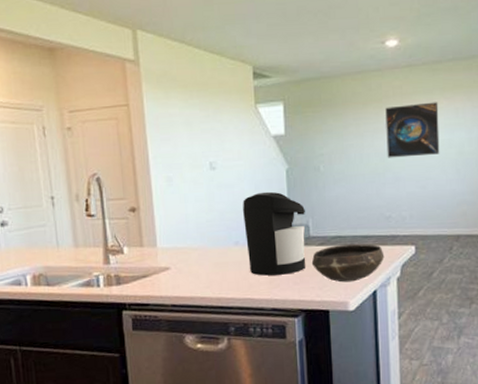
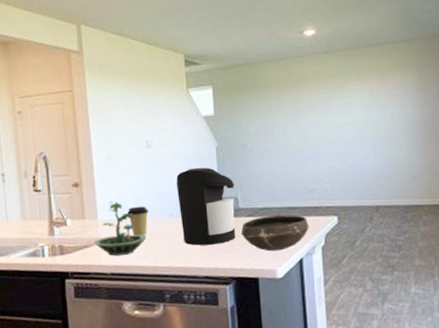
terrarium: none [153,228,210,287] -> present [94,201,147,256]
coffee cup: none [189,233,212,266] -> present [127,206,148,237]
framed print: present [385,102,440,158] -> none [305,84,357,136]

